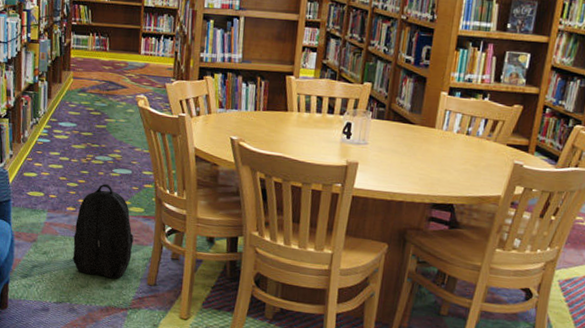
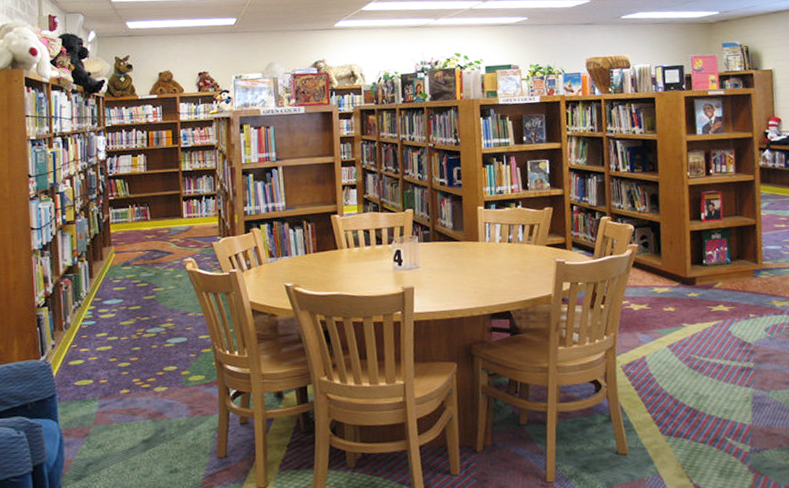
backpack: present [72,183,134,279] -> none [131,356,197,460]

